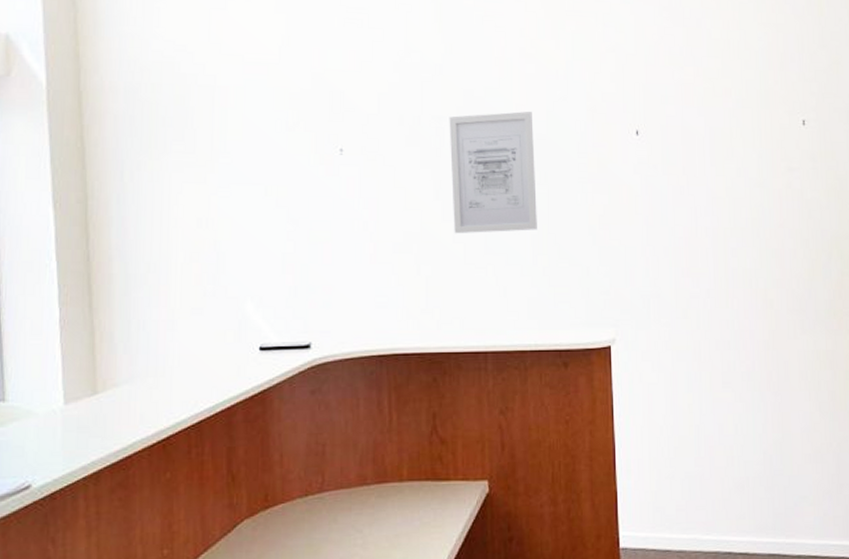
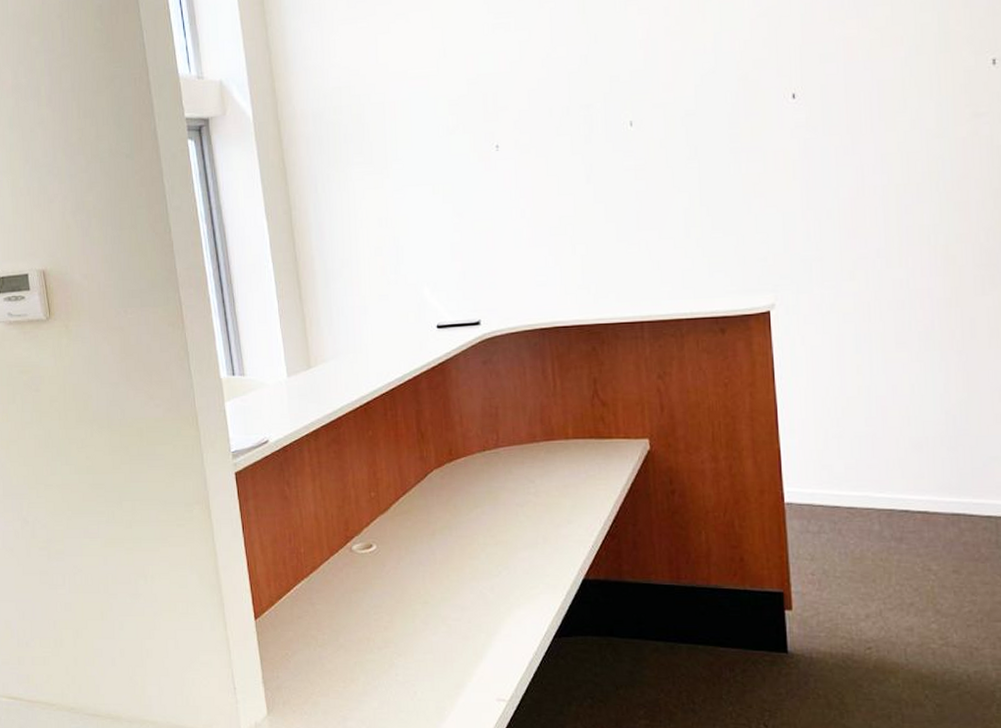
wall art: present [449,111,537,234] -> none [596,89,689,214]

